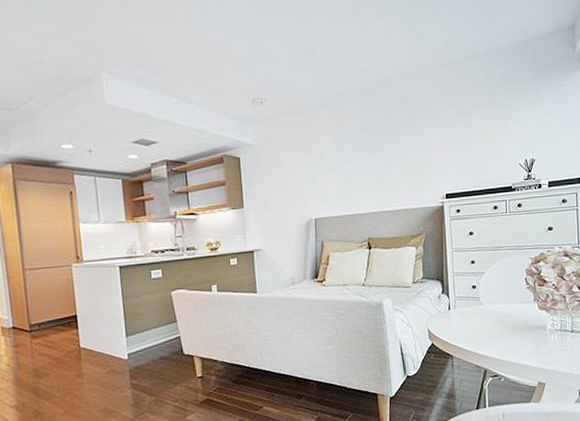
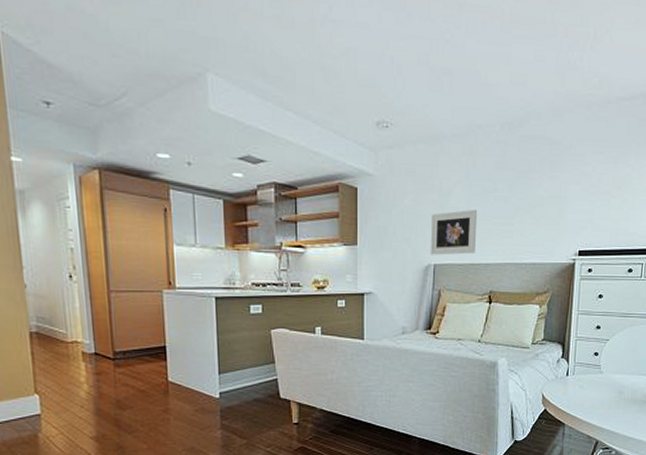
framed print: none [308,166,351,211] -> present [430,209,478,255]

